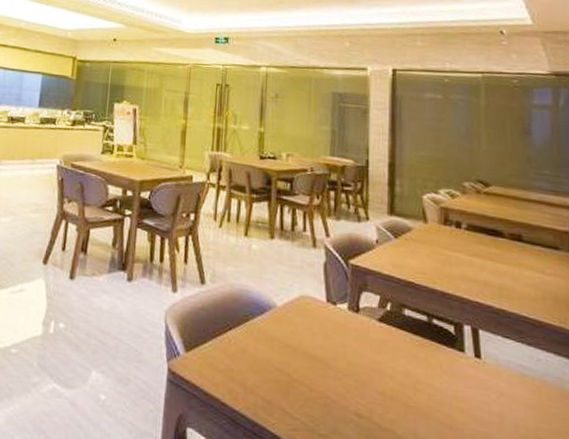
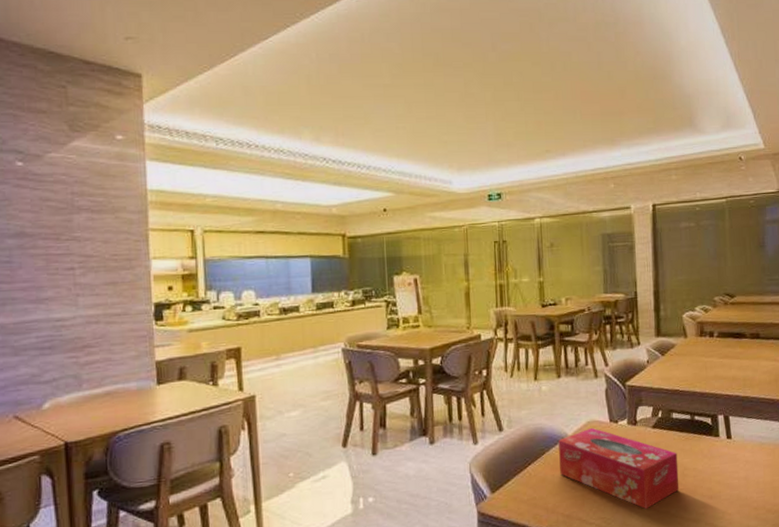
tissue box: none [264,303,409,420] -> present [558,427,680,510]

